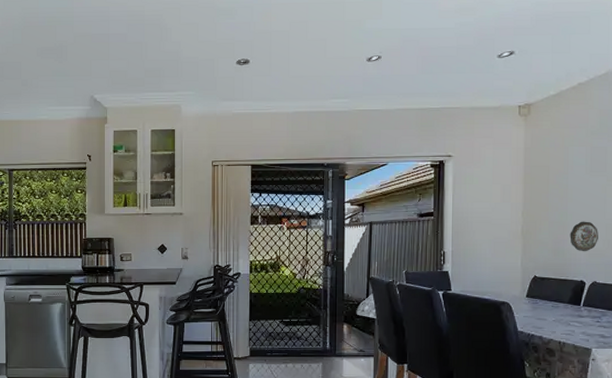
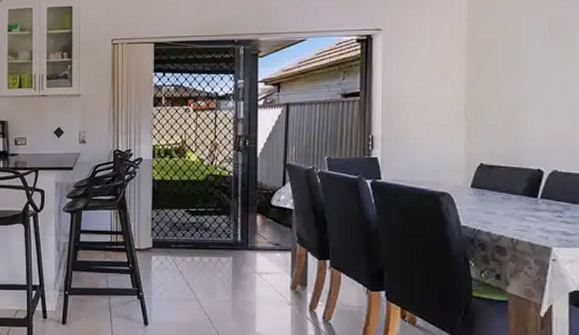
decorative plate: present [570,221,598,252] -> none [524,101,559,137]

